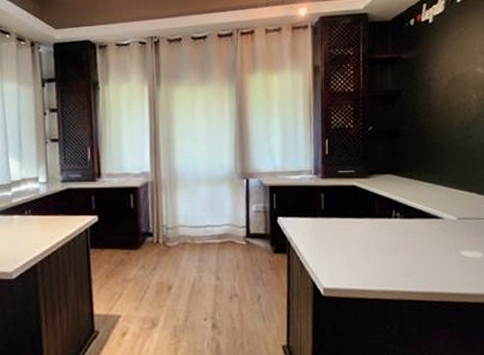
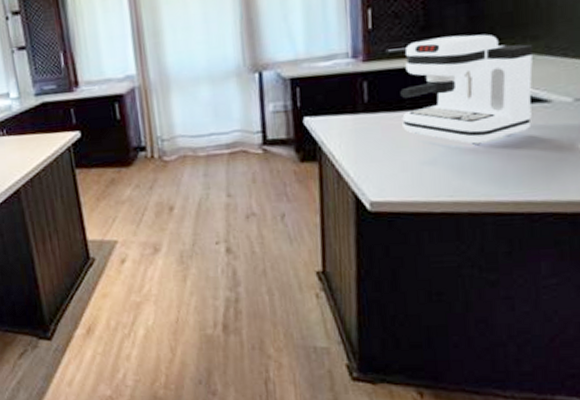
coffee maker: none [346,165,432,247] -> present [400,34,534,144]

